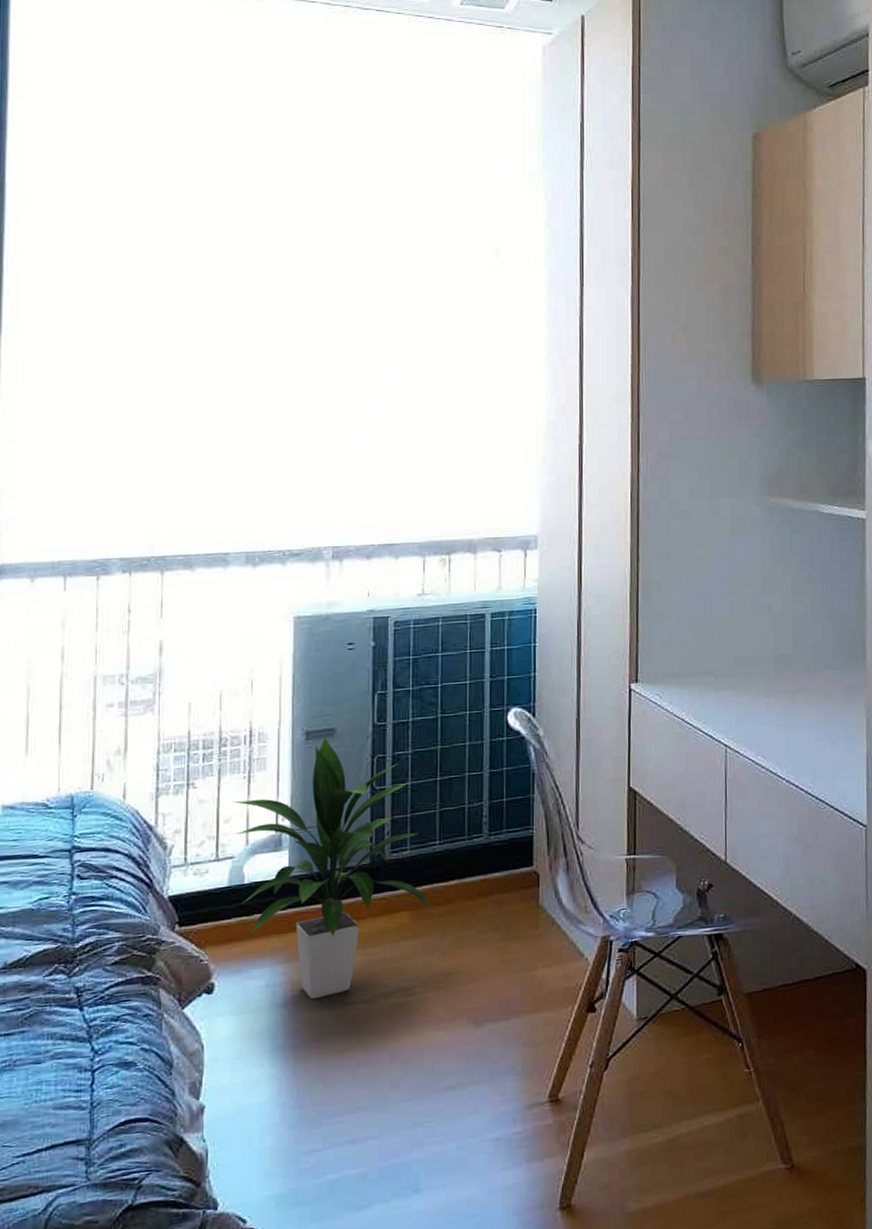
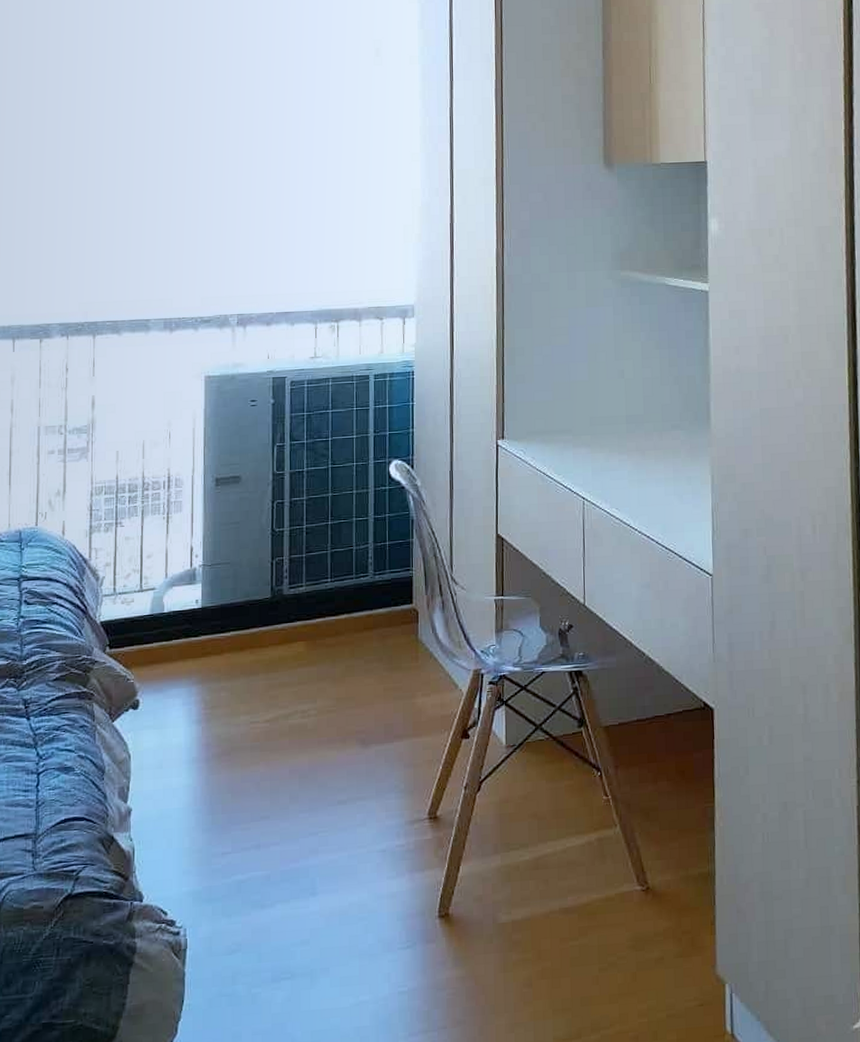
indoor plant: present [232,736,437,1000] -> none [153,483,329,718]

